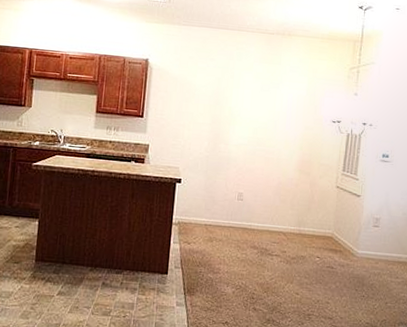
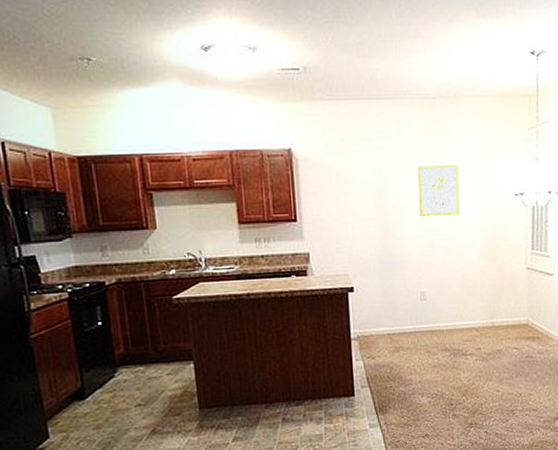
wall art: none [246,86,286,132] -> present [418,165,460,218]

